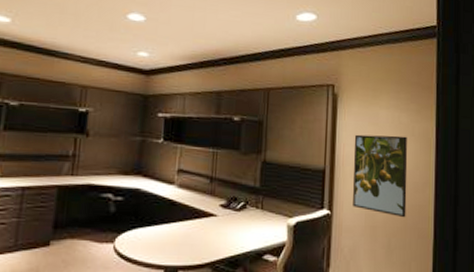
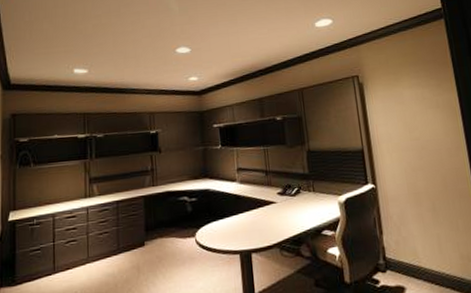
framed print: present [353,134,408,218] -> none [384,109,445,182]

